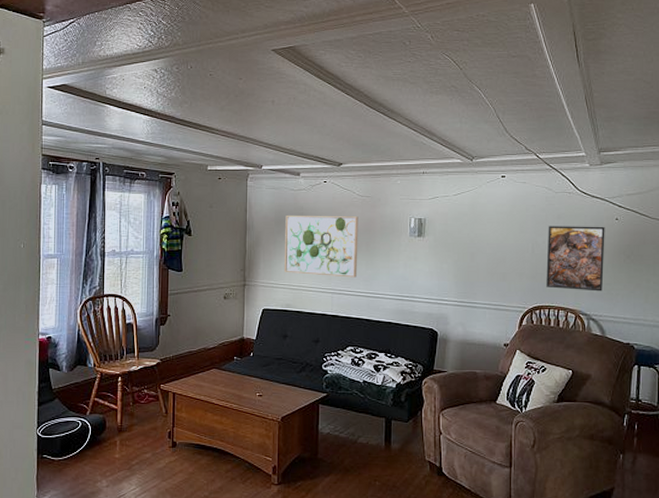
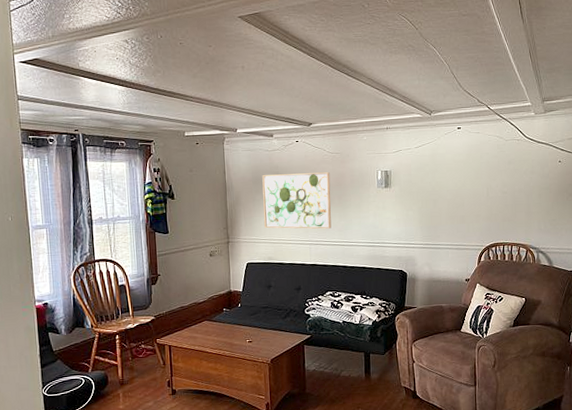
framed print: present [546,226,605,292] -> none [500,168,550,227]

